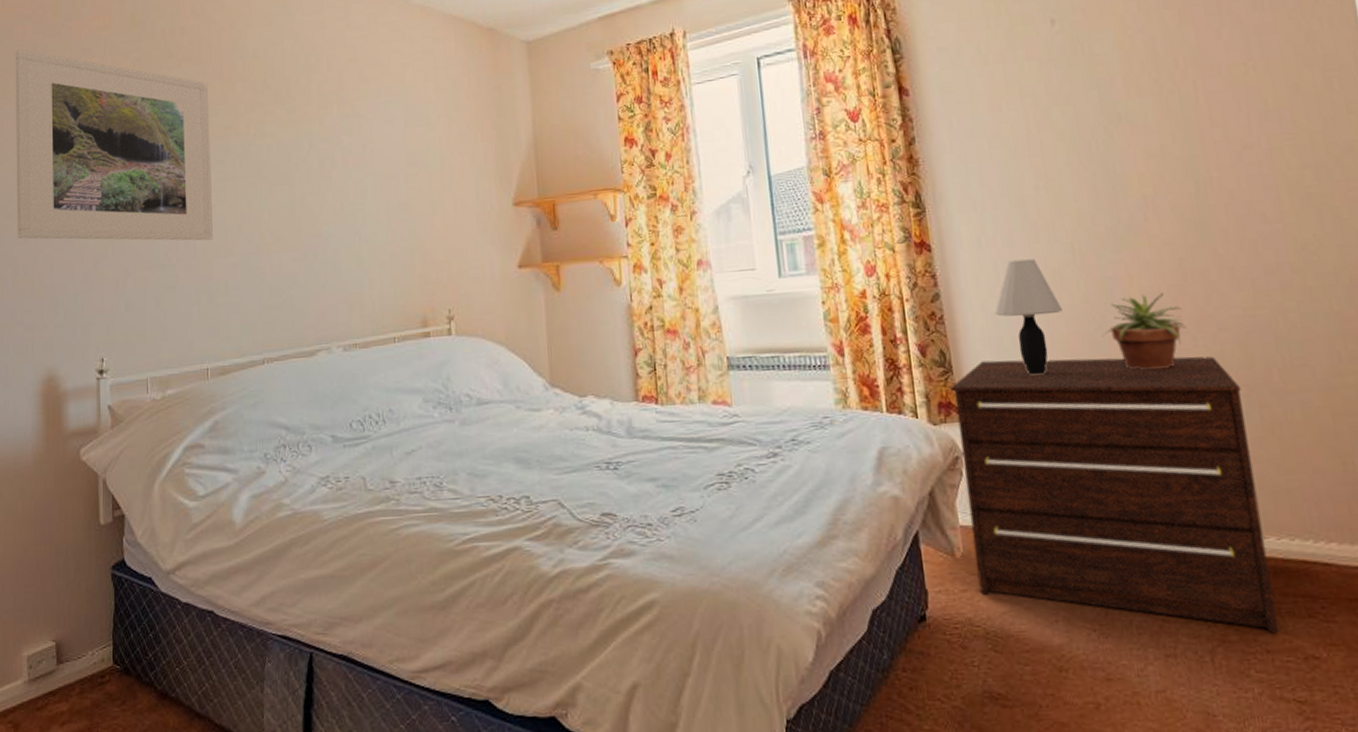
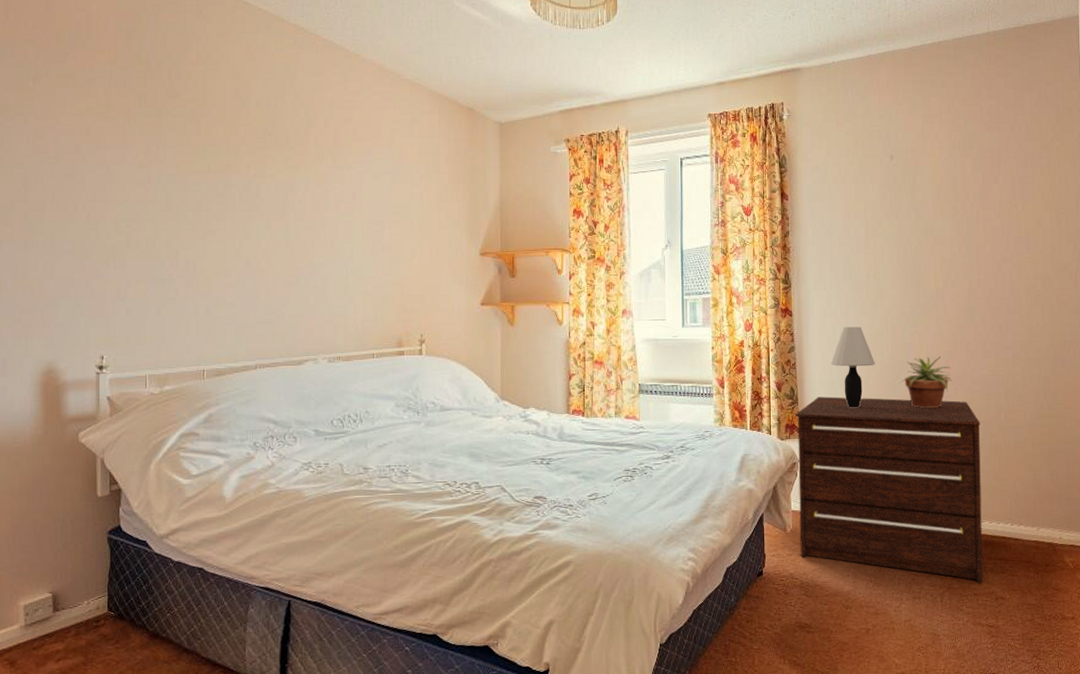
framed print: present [15,49,213,241] -> none [15,70,212,261]

